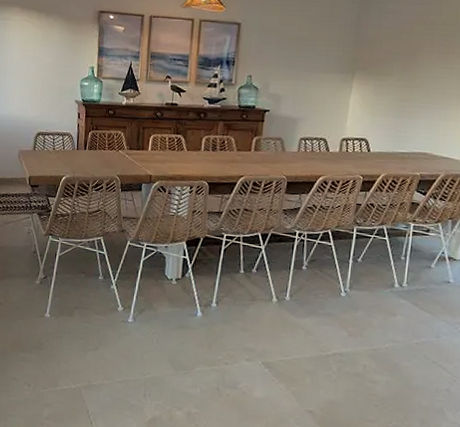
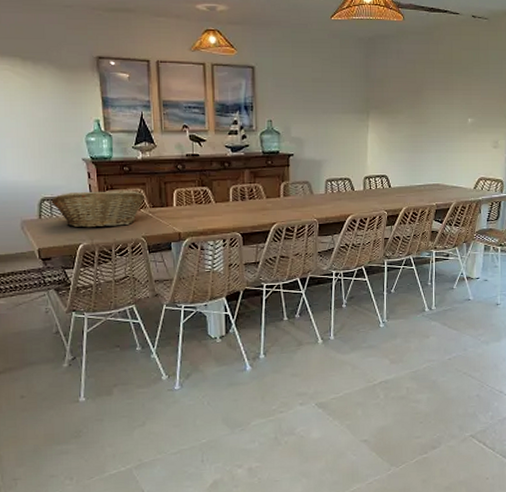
fruit basket: none [45,129,125,164] -> present [51,190,146,228]

